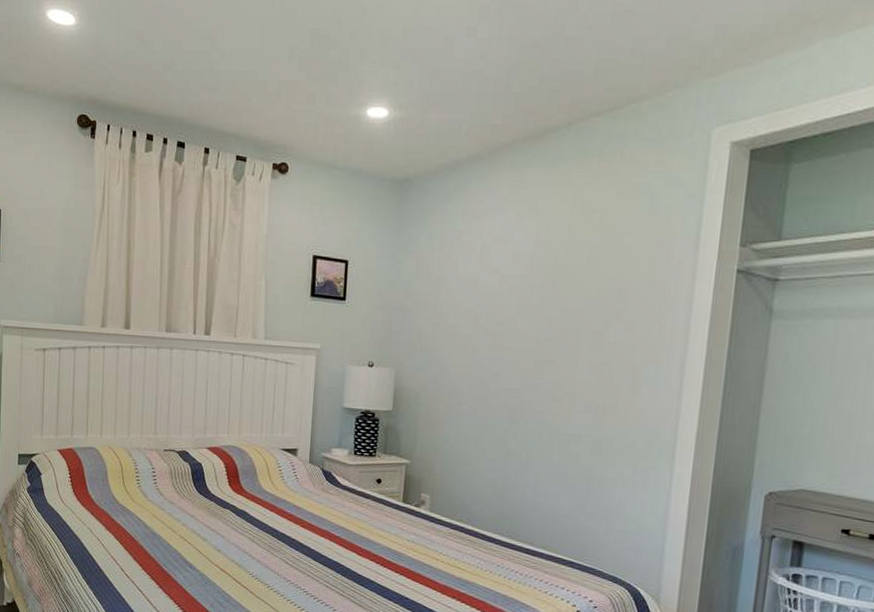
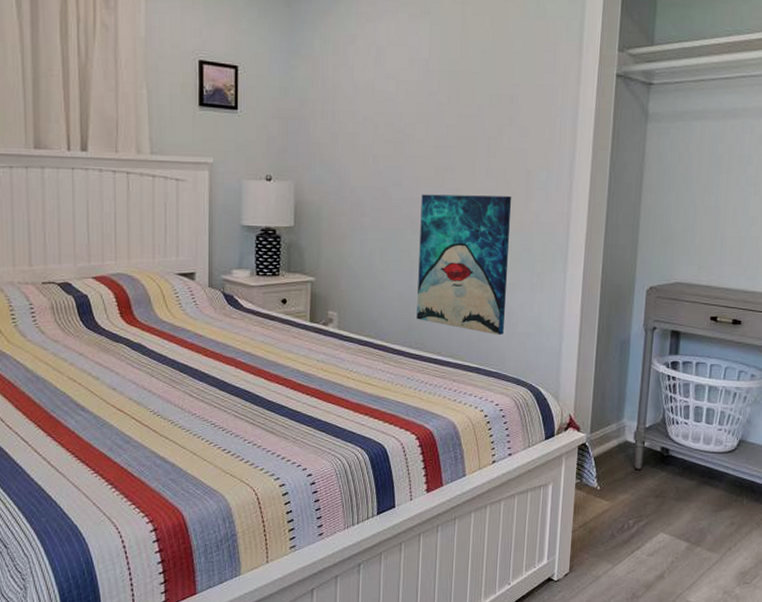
wall art: none [509,385,615,530] -> present [417,194,511,335]

